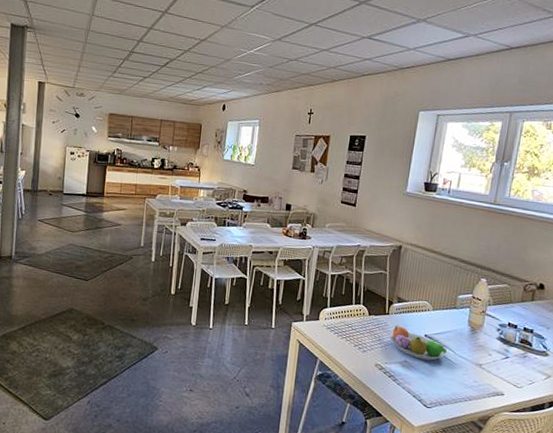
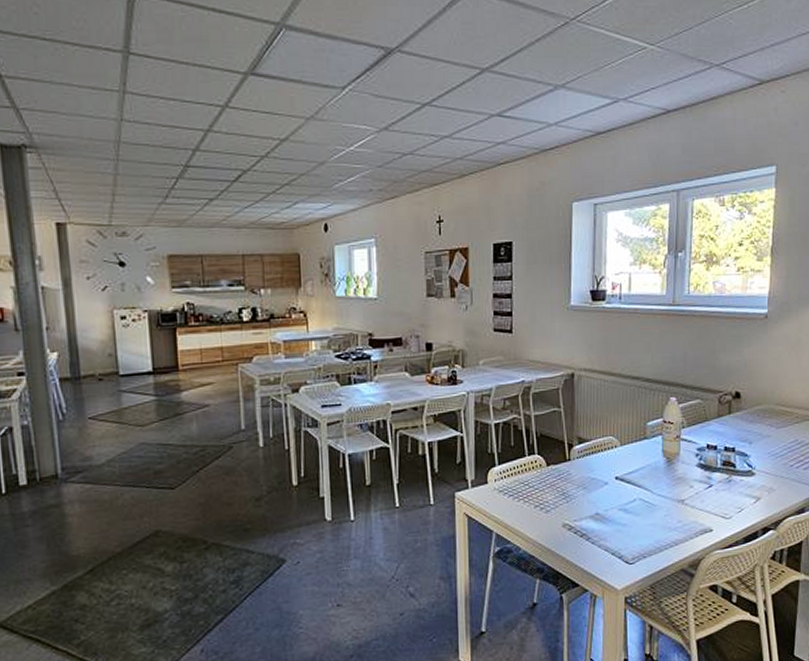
fruit bowl: present [390,325,447,361] -> none [576,471,643,508]

